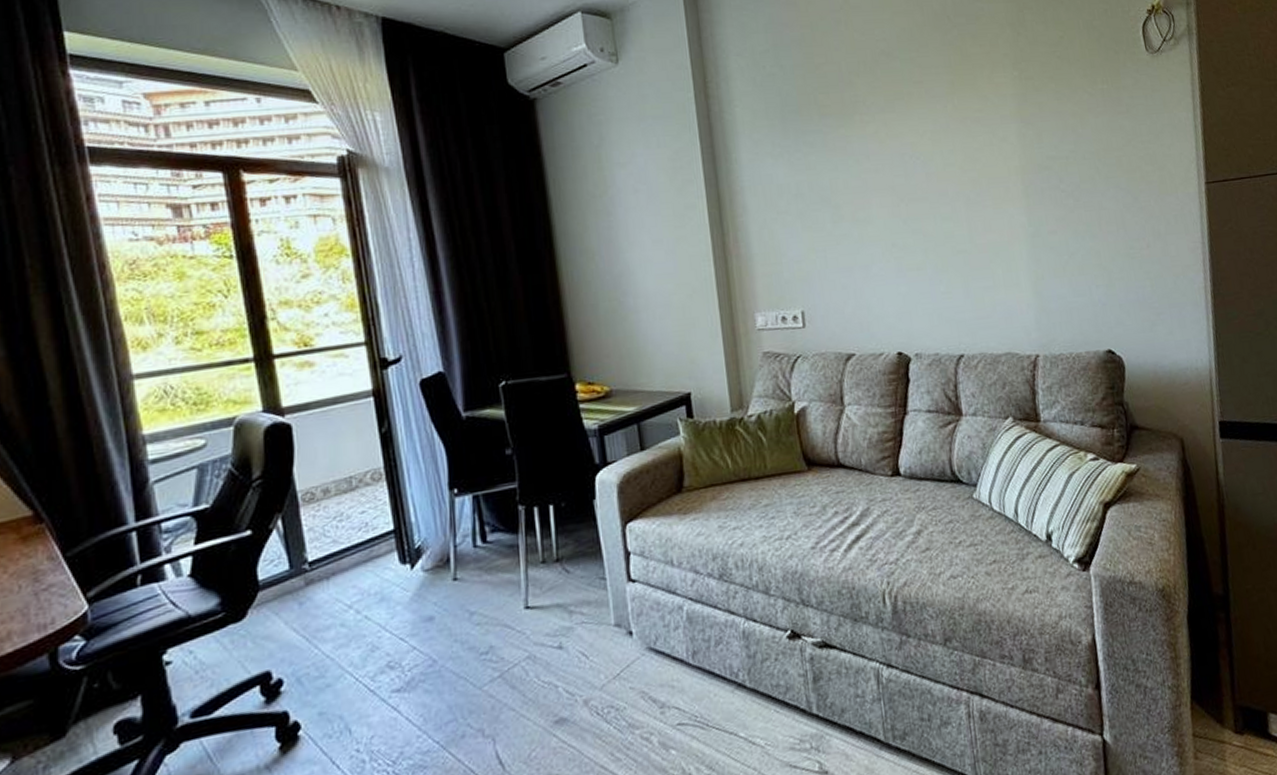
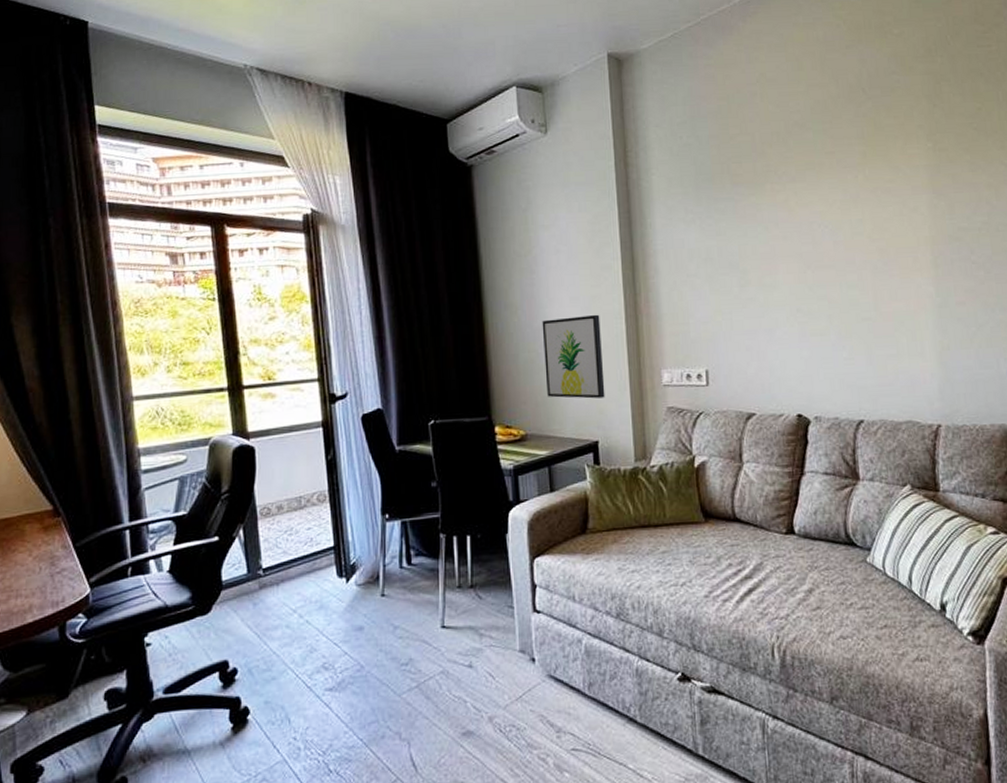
wall art: none [622,257,696,349] -> present [542,314,605,399]

